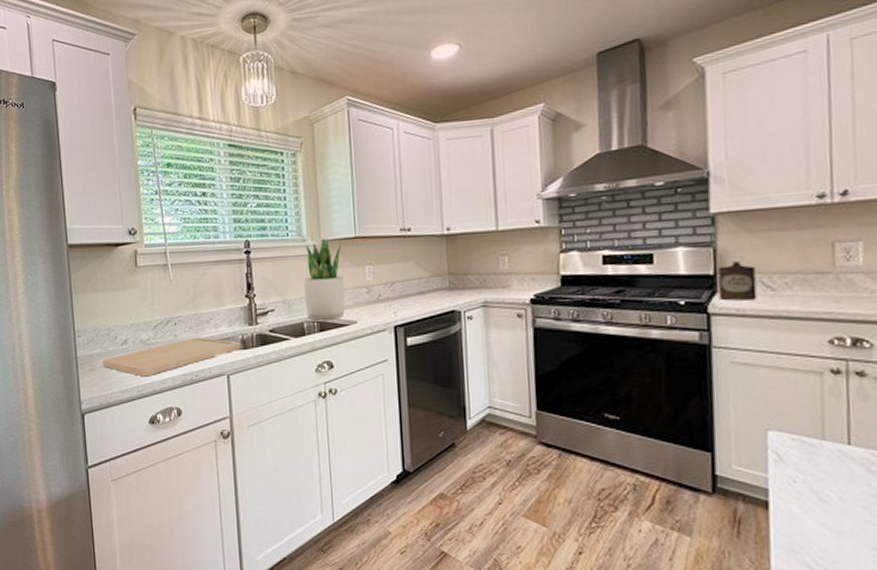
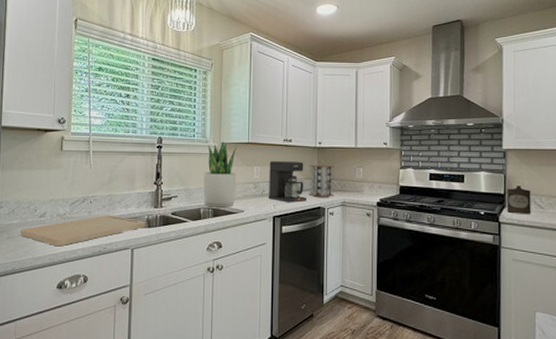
coffee maker: none [384,255,437,309] -> present [268,161,308,204]
spice rack: none [436,250,472,299] -> present [309,159,334,198]

